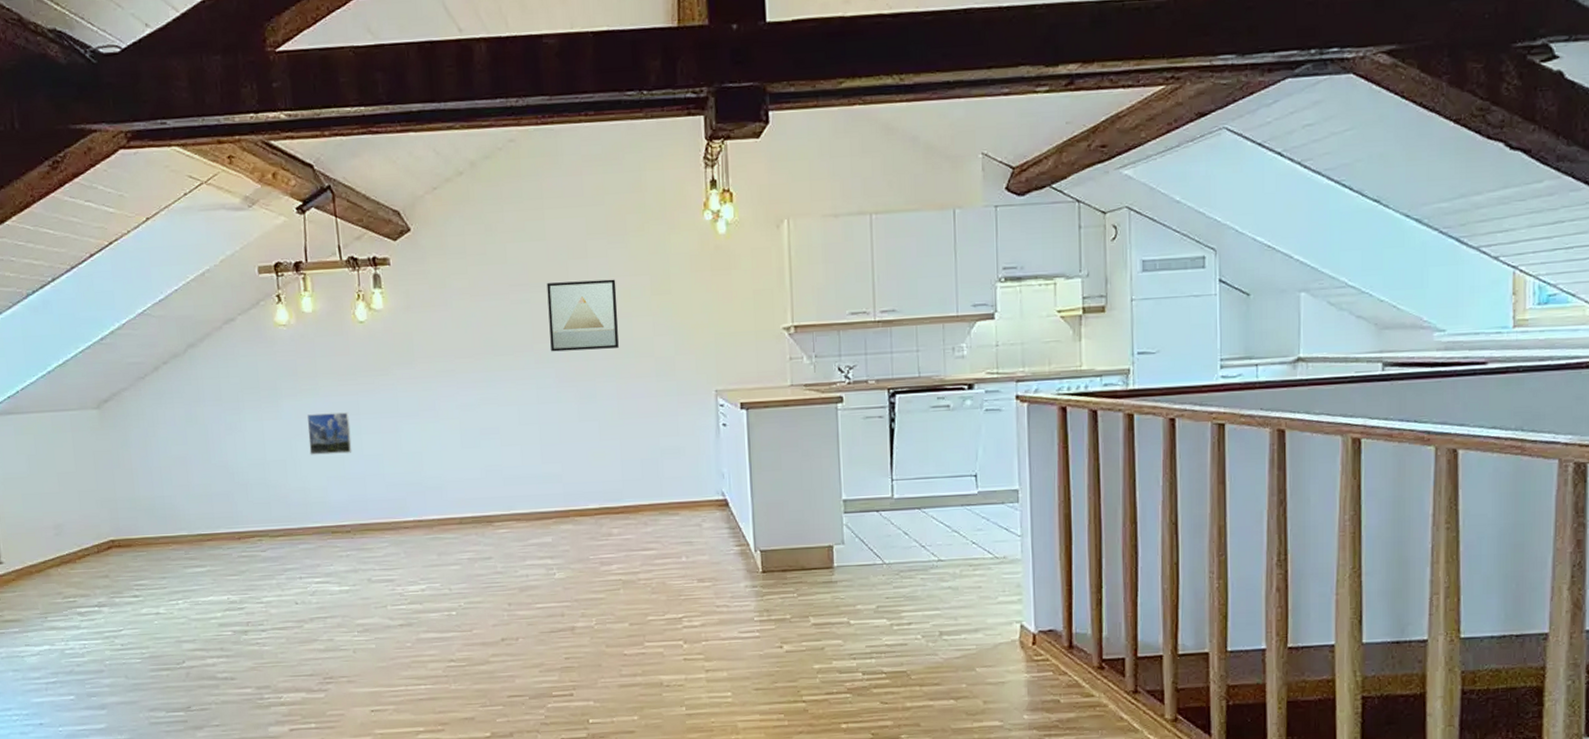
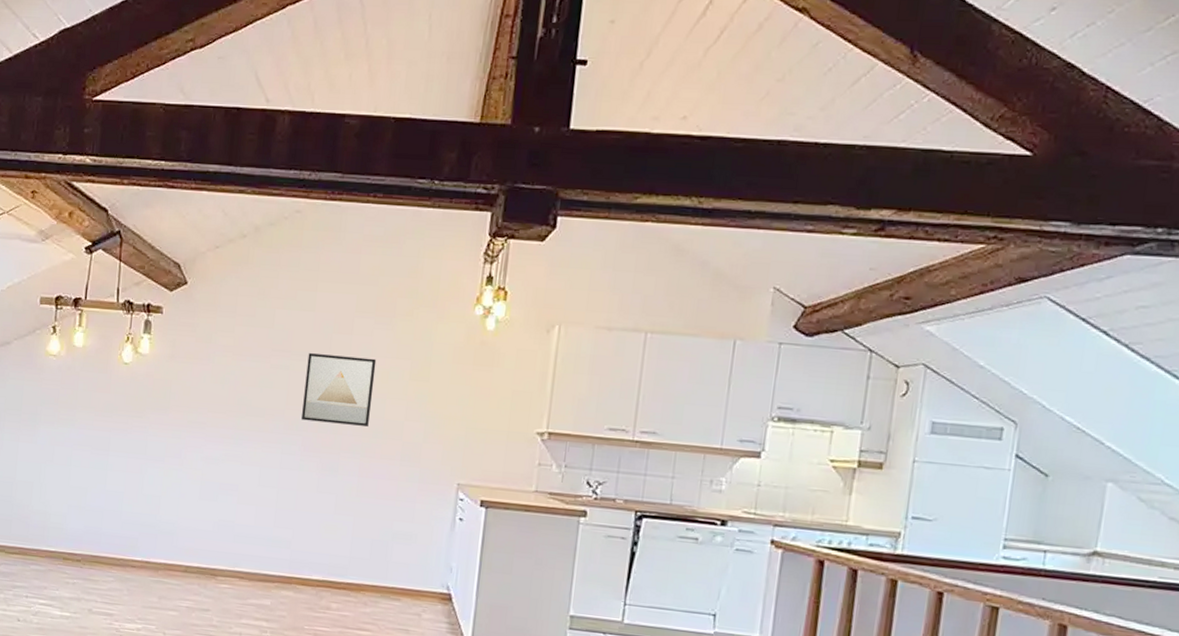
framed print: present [306,412,352,455] -> none [56,443,99,486]

